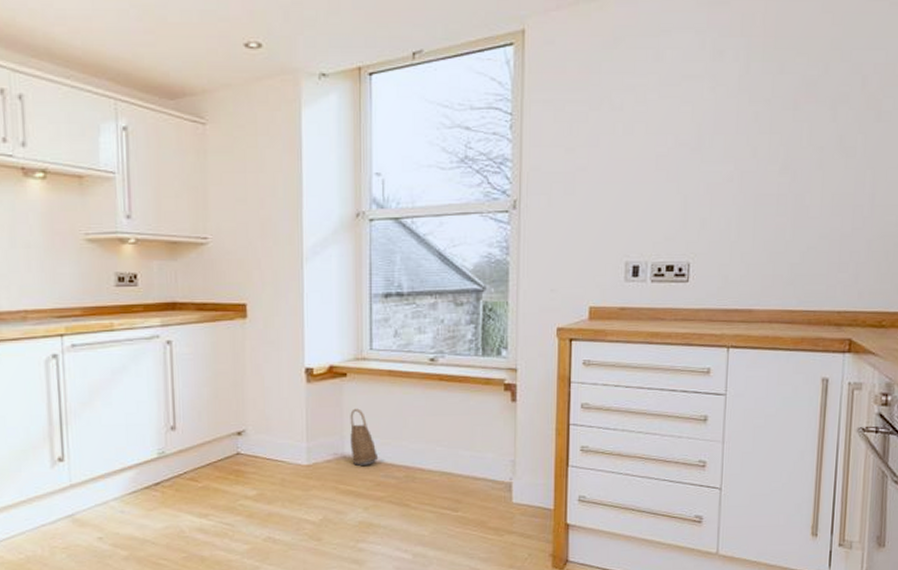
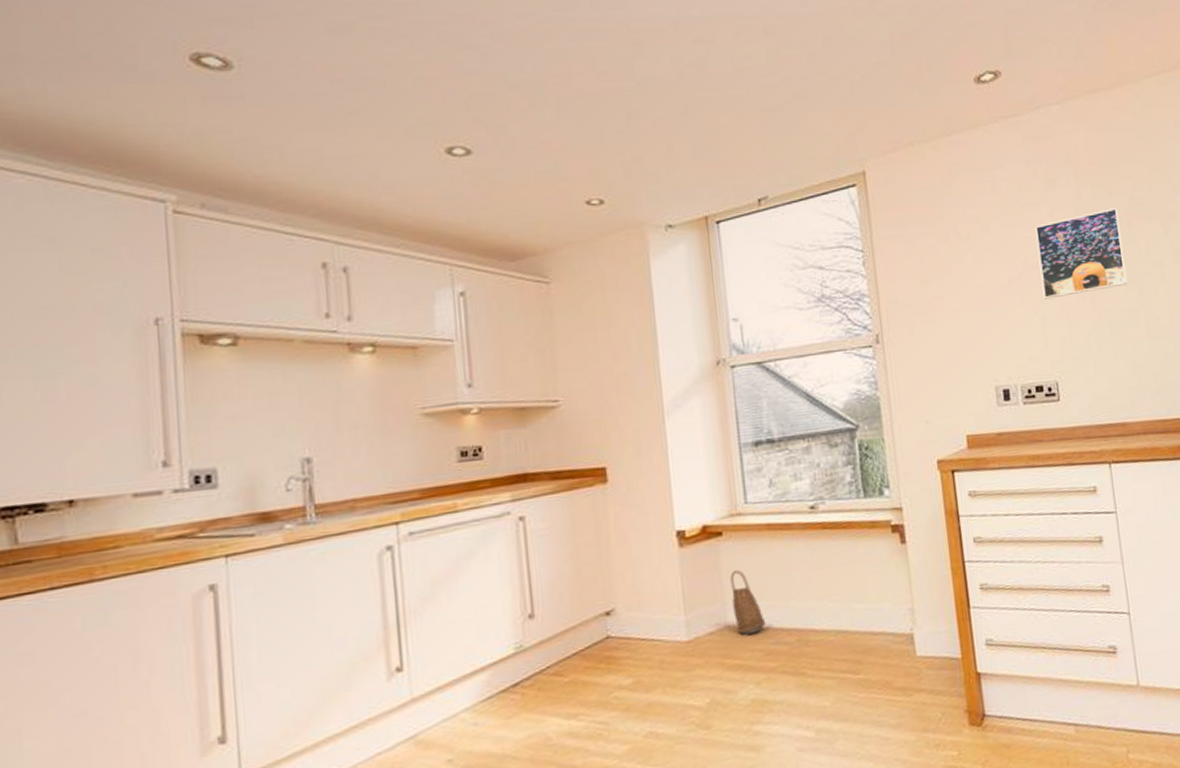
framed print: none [690,87,786,178] -> present [1035,208,1127,299]

